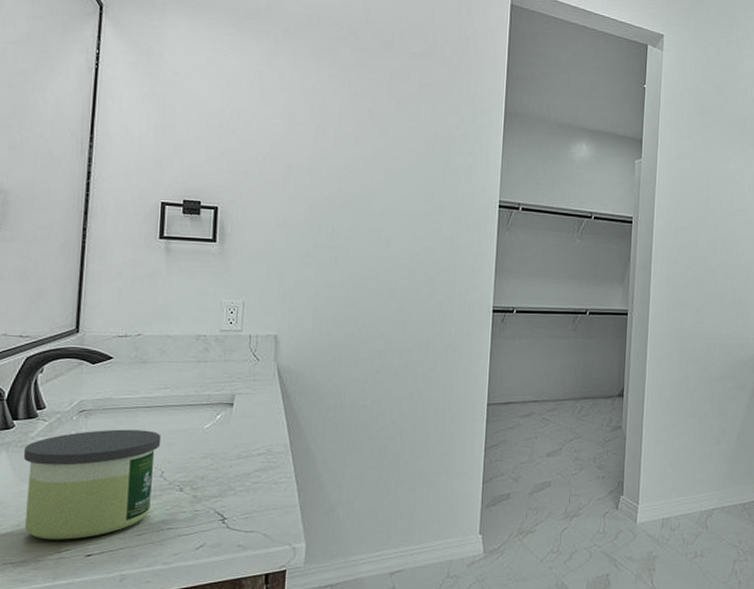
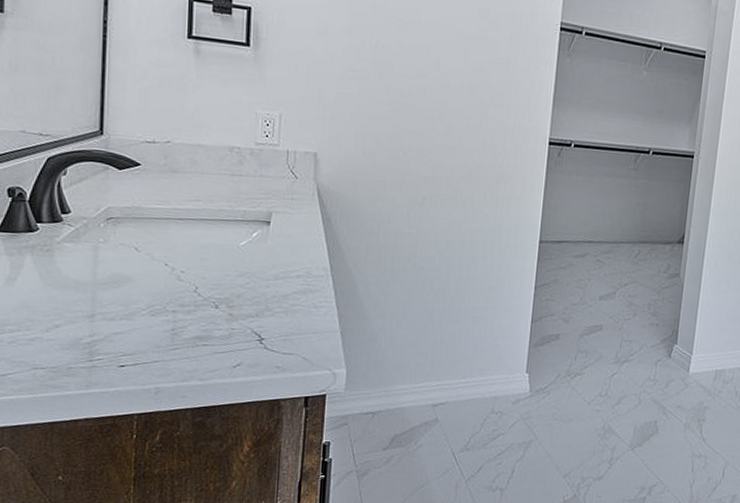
candle: present [23,429,161,540] -> none [49,239,195,349]

